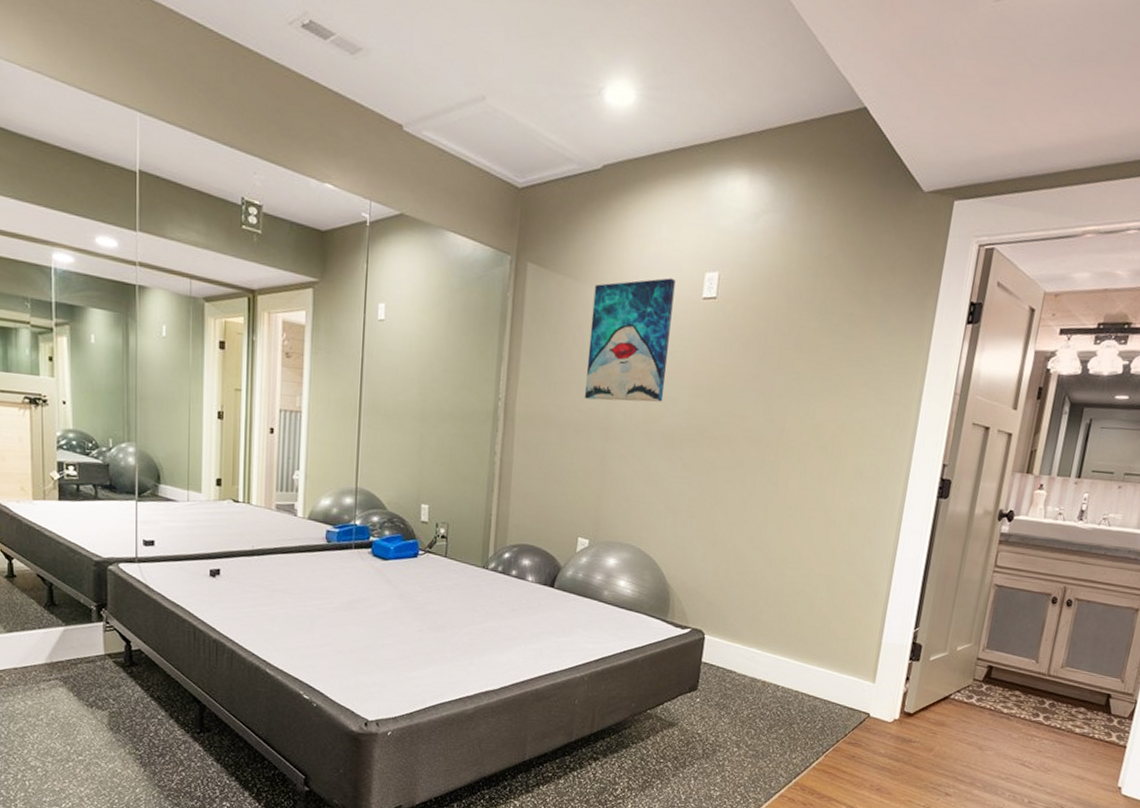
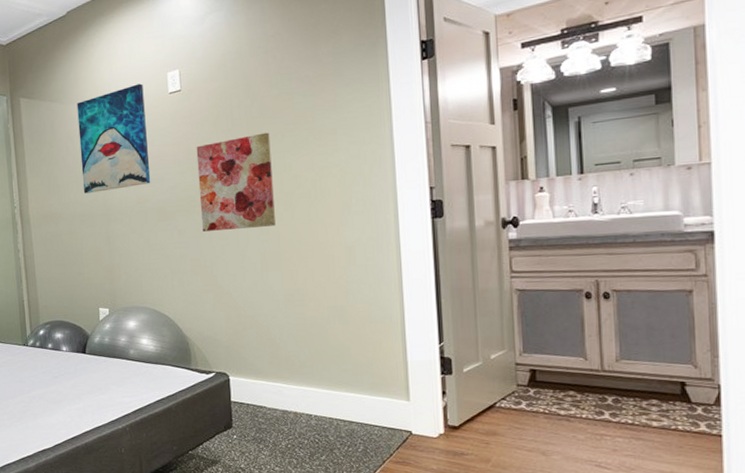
wall art: none [709,368,800,477] -> present [196,132,275,232]

